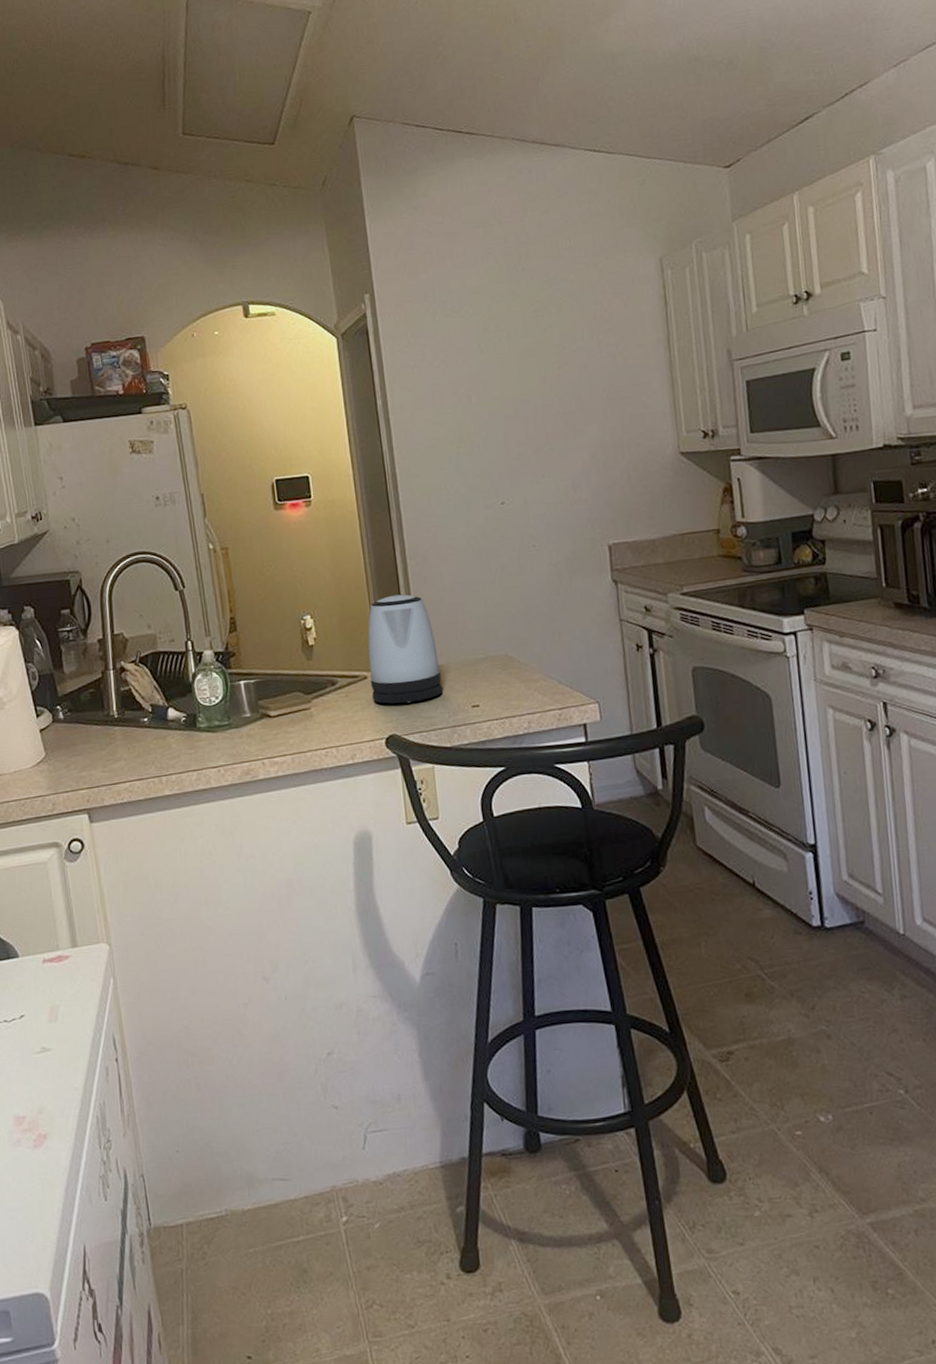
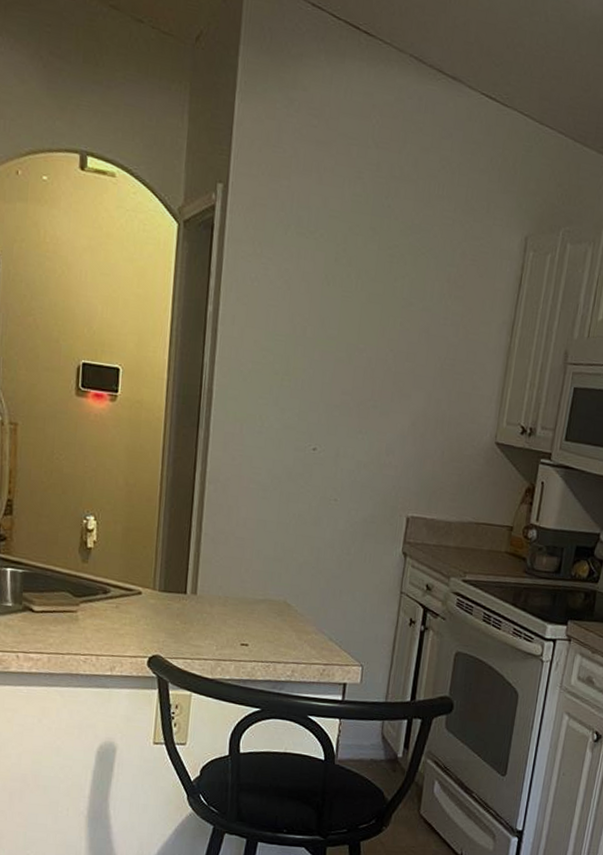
kettle: present [367,594,443,704] -> none [143,515,218,628]

